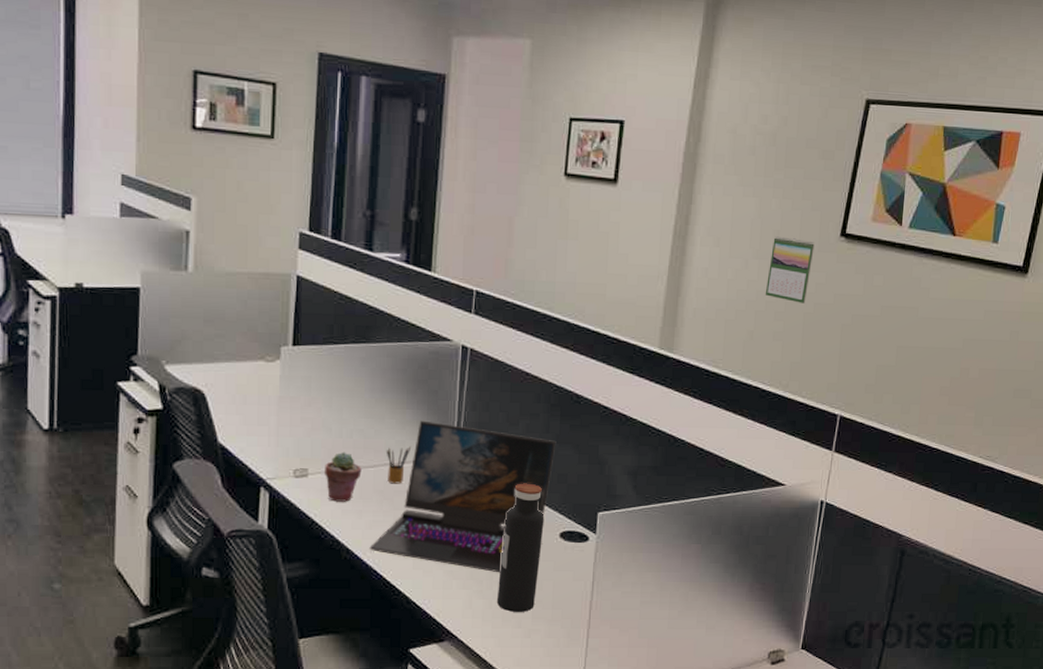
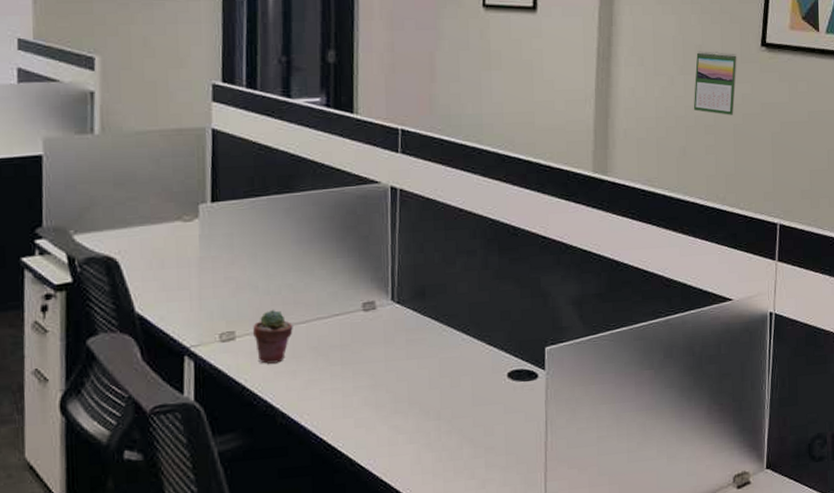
laptop: present [369,420,556,573] -> none [306,268,496,423]
pencil box: present [386,447,412,484] -> none [317,297,345,339]
water bottle: present [496,483,545,612] -> none [446,323,491,463]

